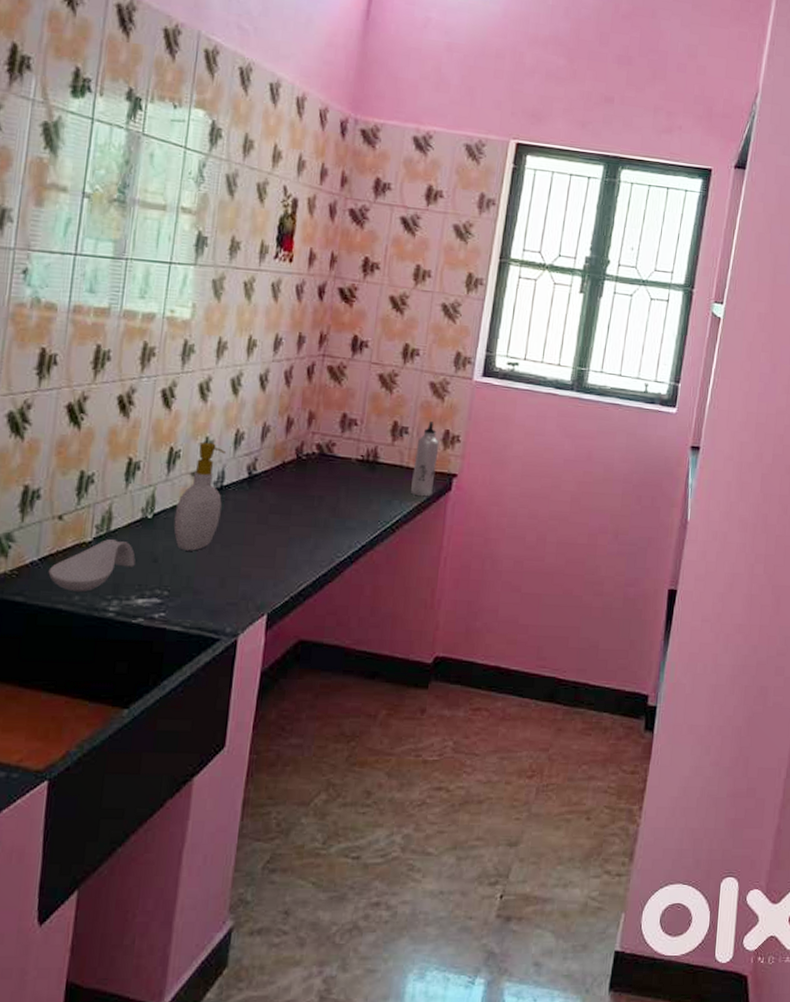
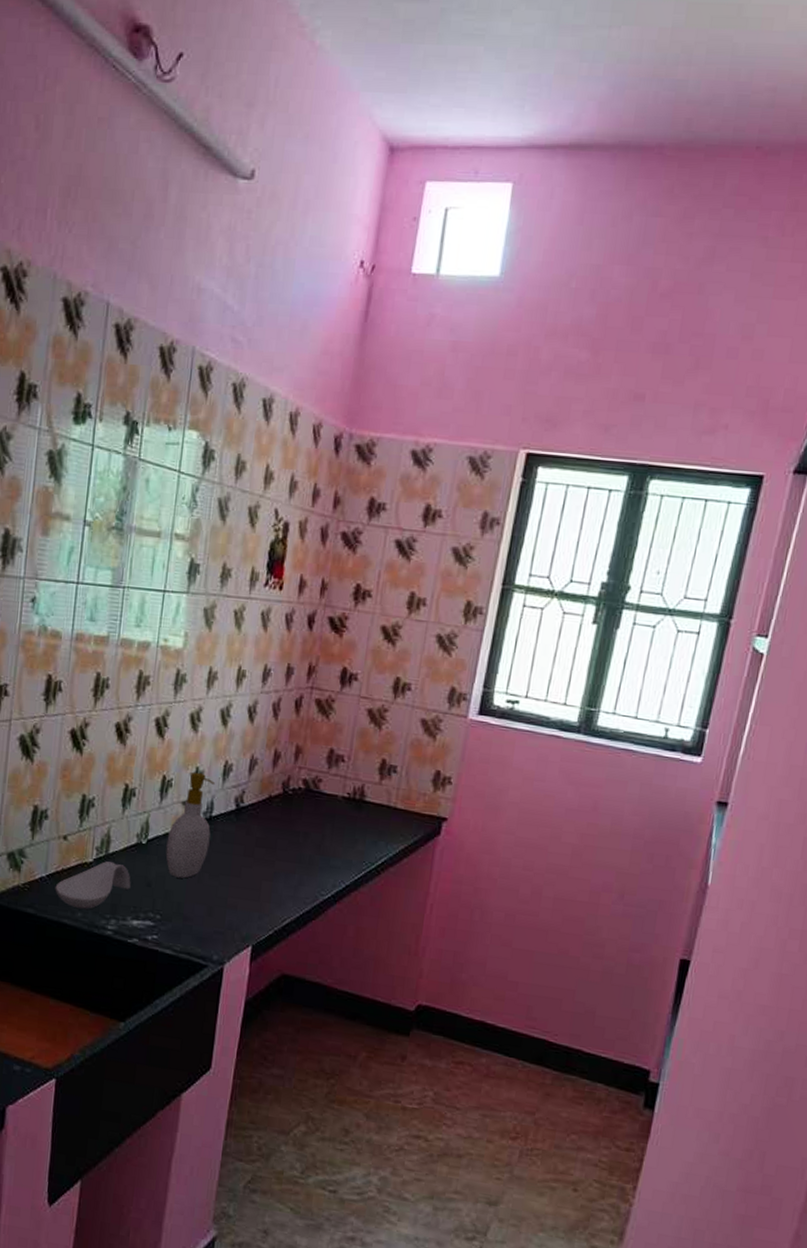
water bottle: present [411,421,440,497] -> none [398,761,430,840]

